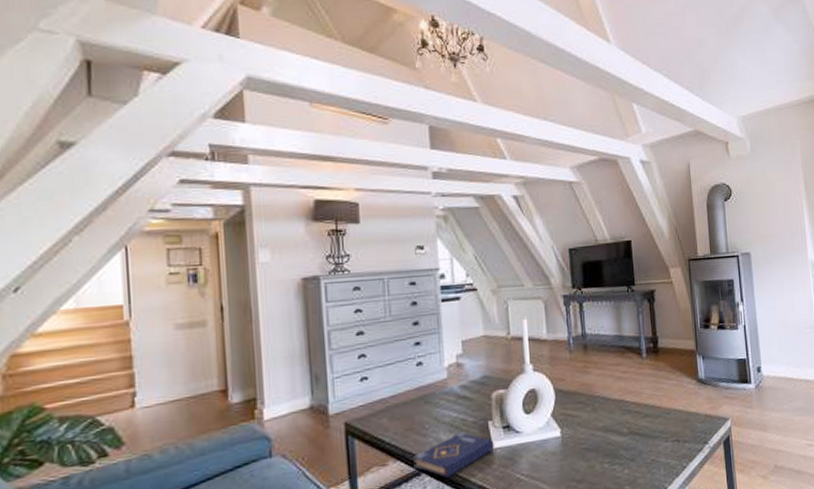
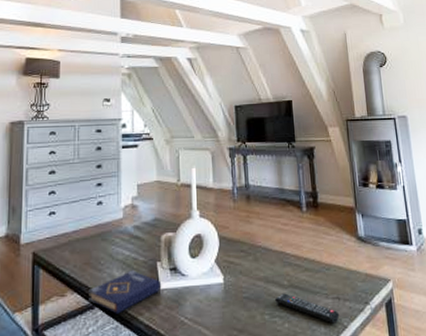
remote control: none [615,440,679,466] -> present [275,293,340,324]

